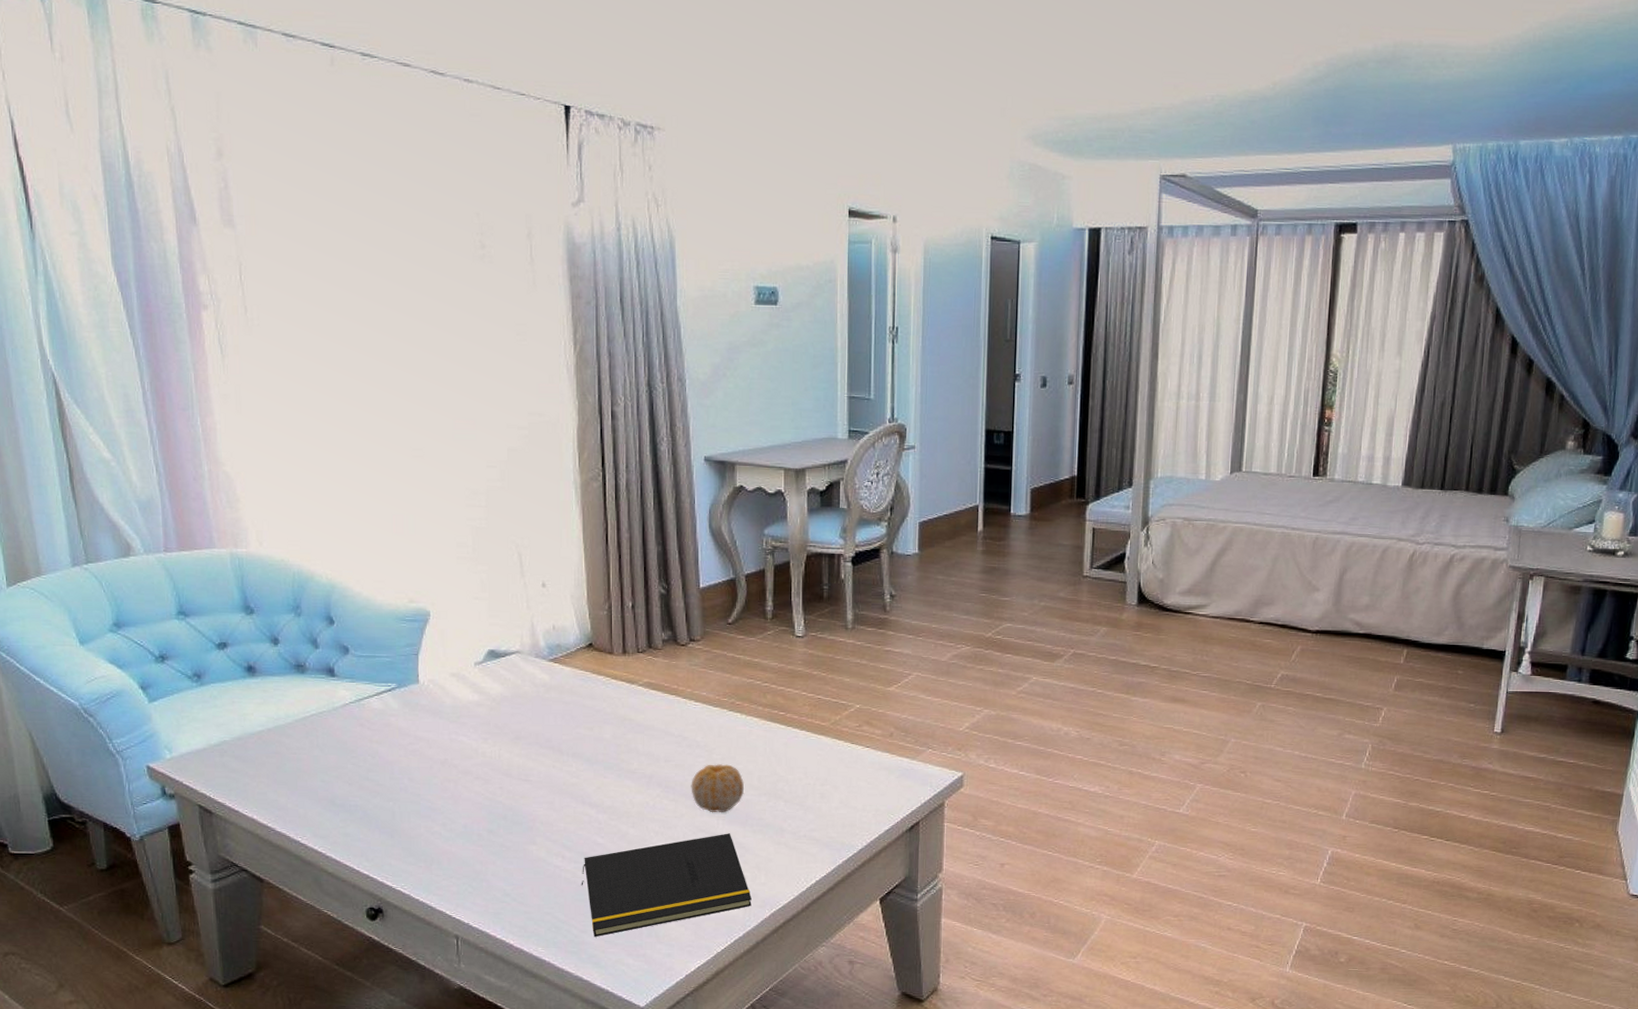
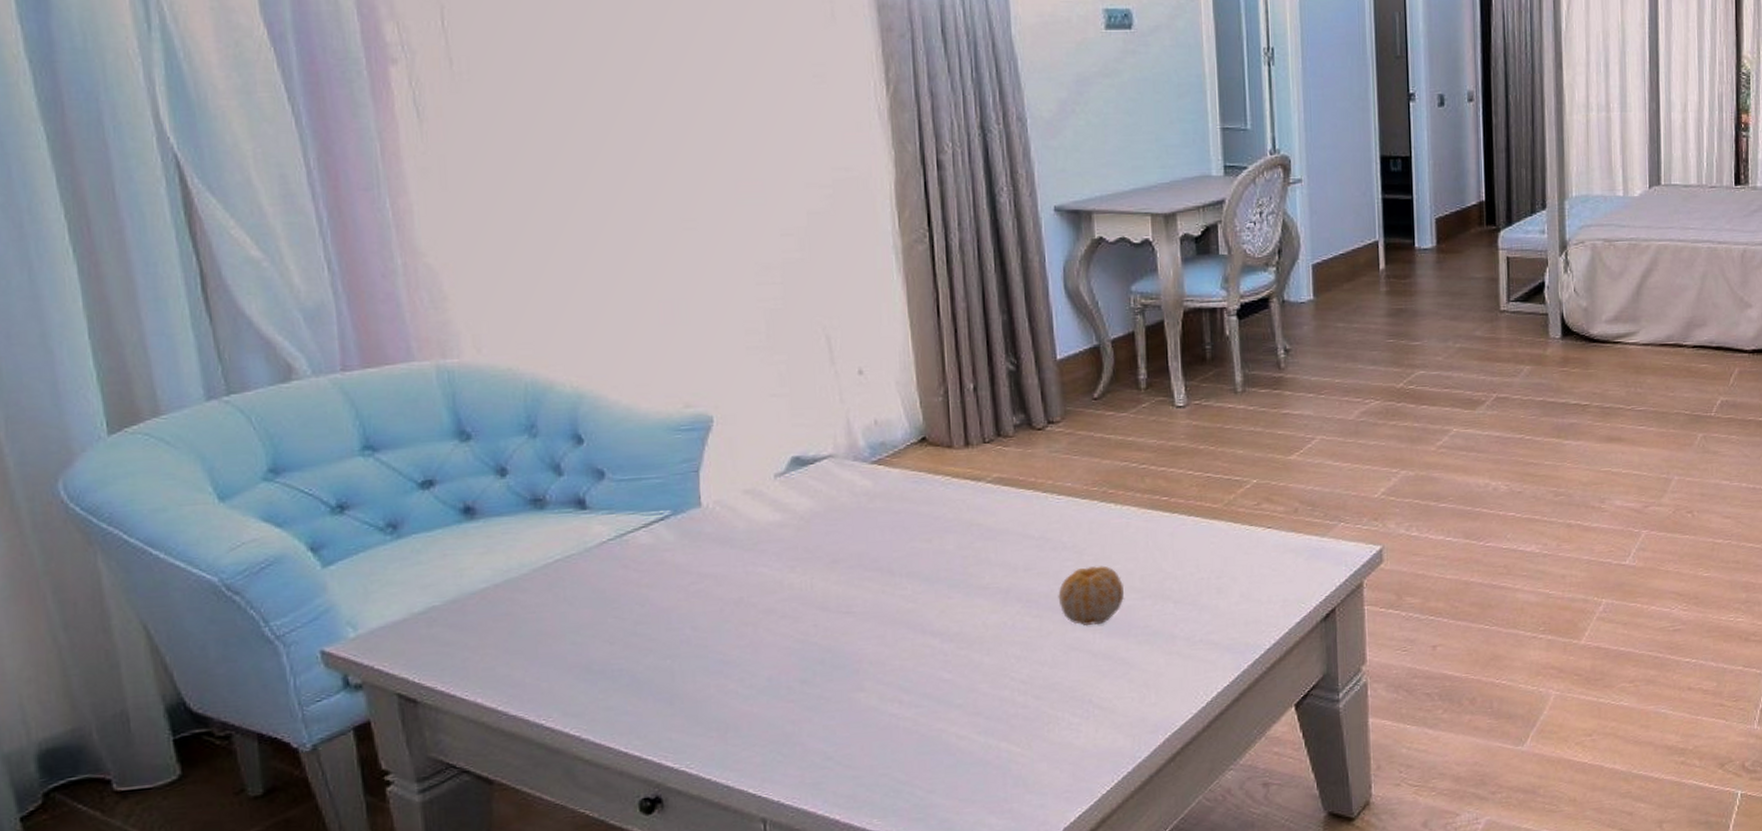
notepad: present [581,833,752,937] -> none [925,648,1141,797]

